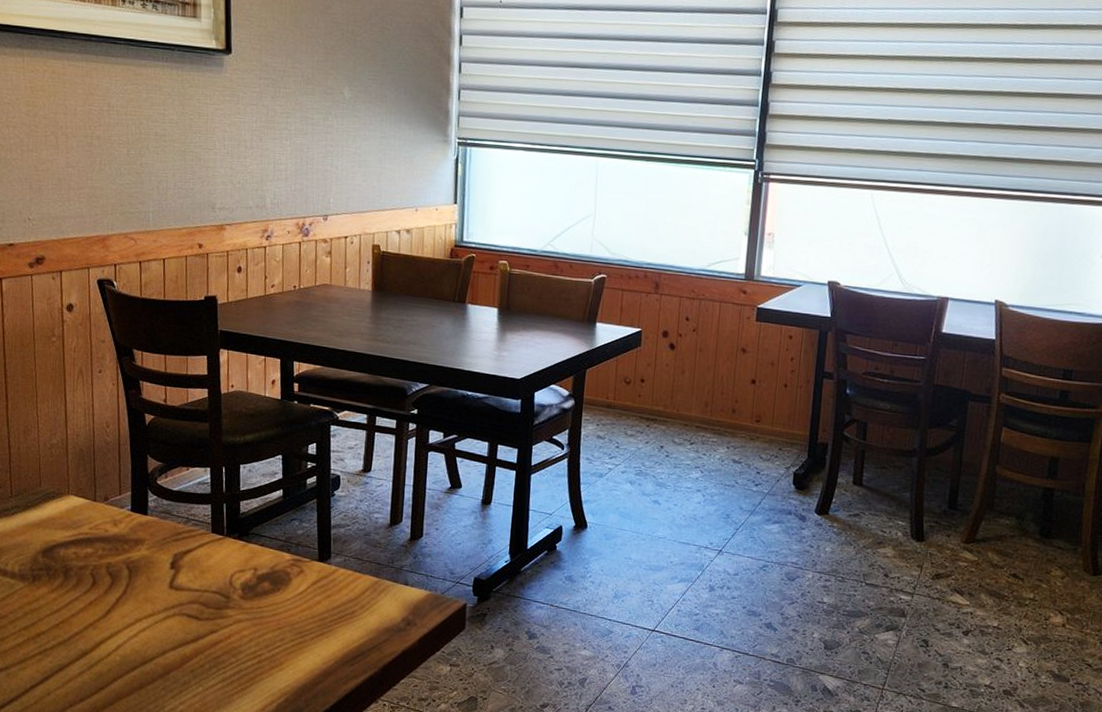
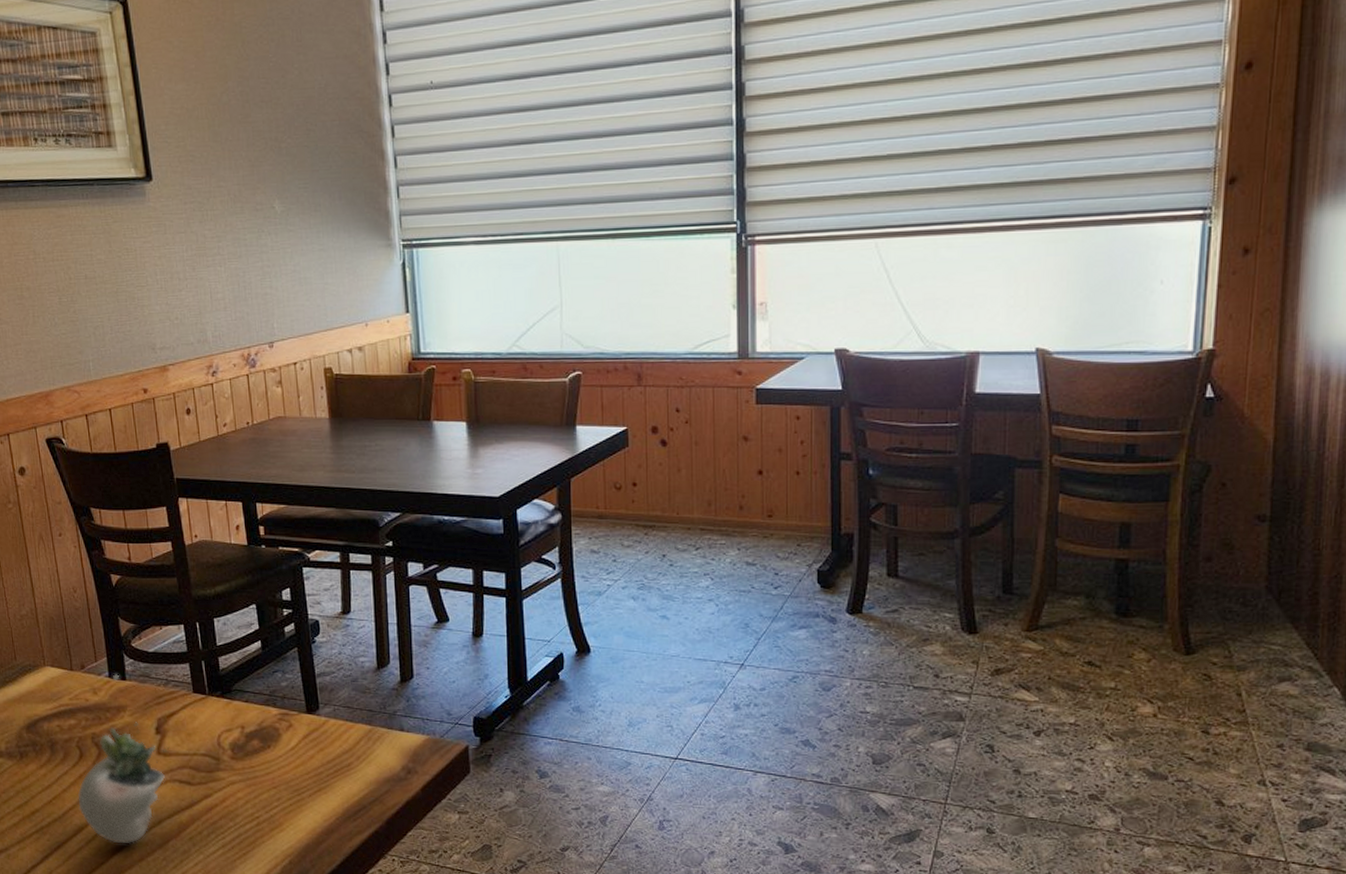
succulent plant: none [85,508,182,672] -> present [77,674,170,844]

